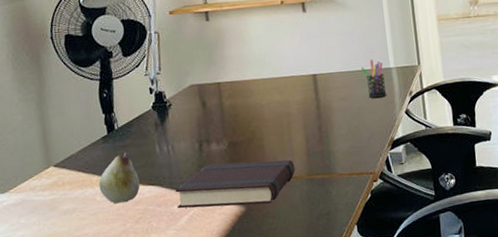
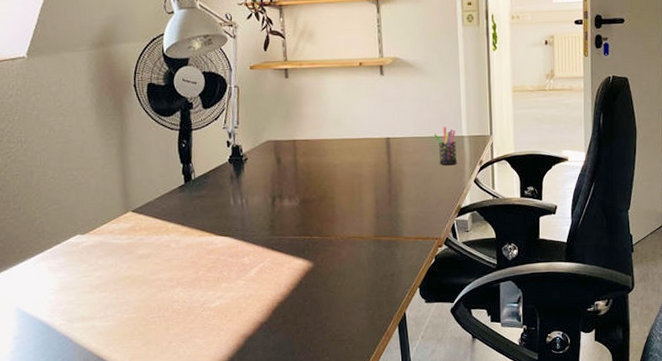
fruit: present [98,152,140,204] -> none [174,202,214,252]
book: present [175,159,296,209] -> none [247,219,364,262]

